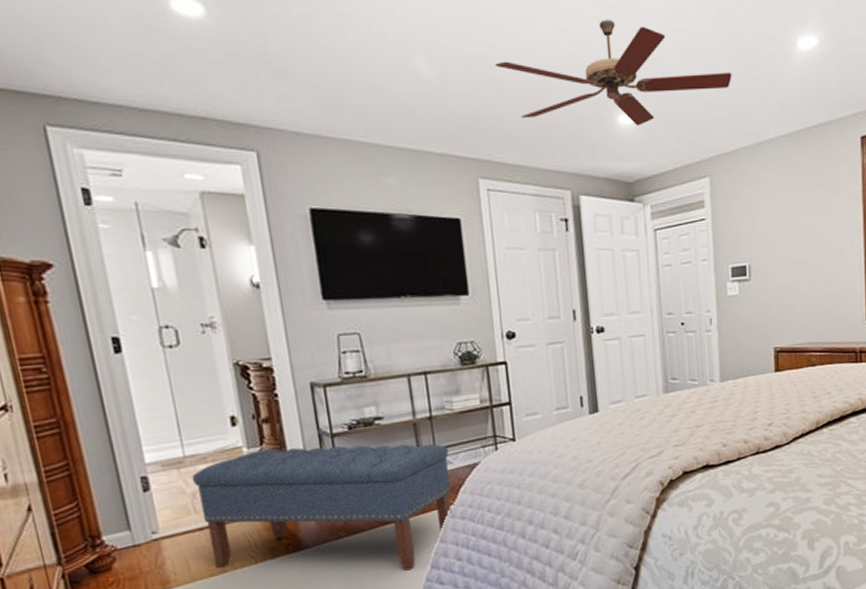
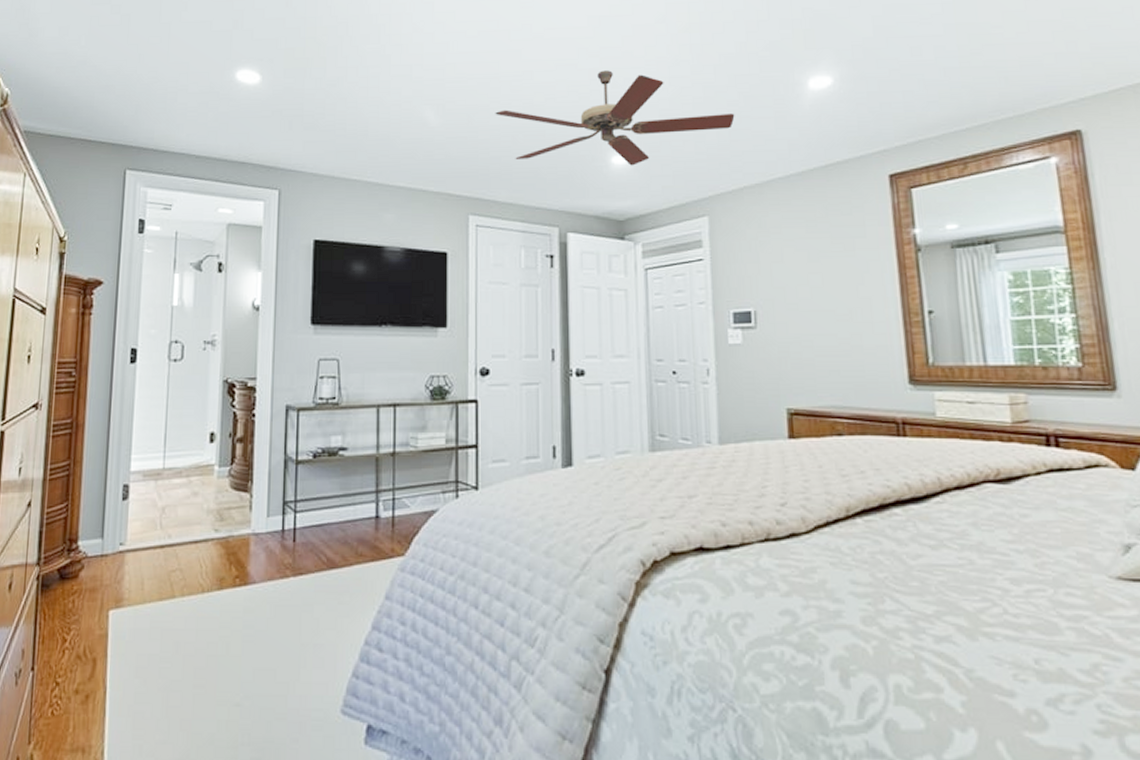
bench: present [191,443,452,571] -> none [165,470,407,628]

